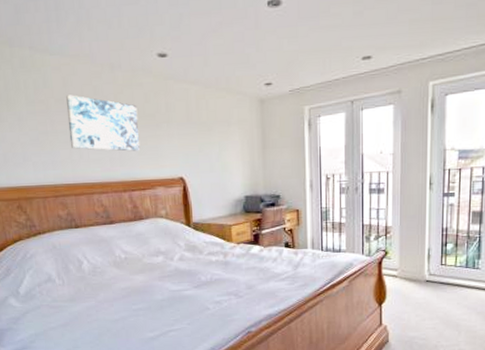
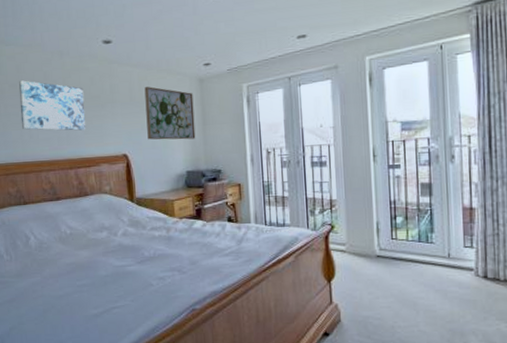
wall art: none [202,106,255,164] -> present [144,86,196,140]

